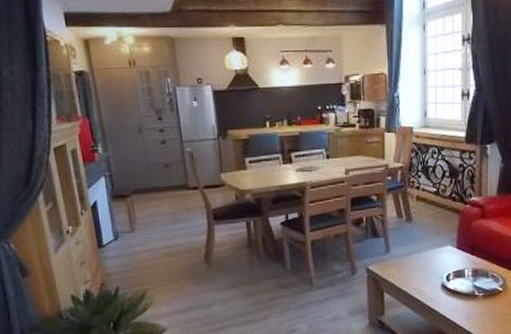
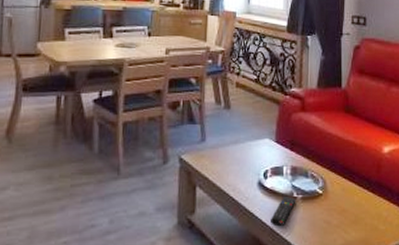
remote control: none [454,295,478,321] -> present [271,197,296,227]

